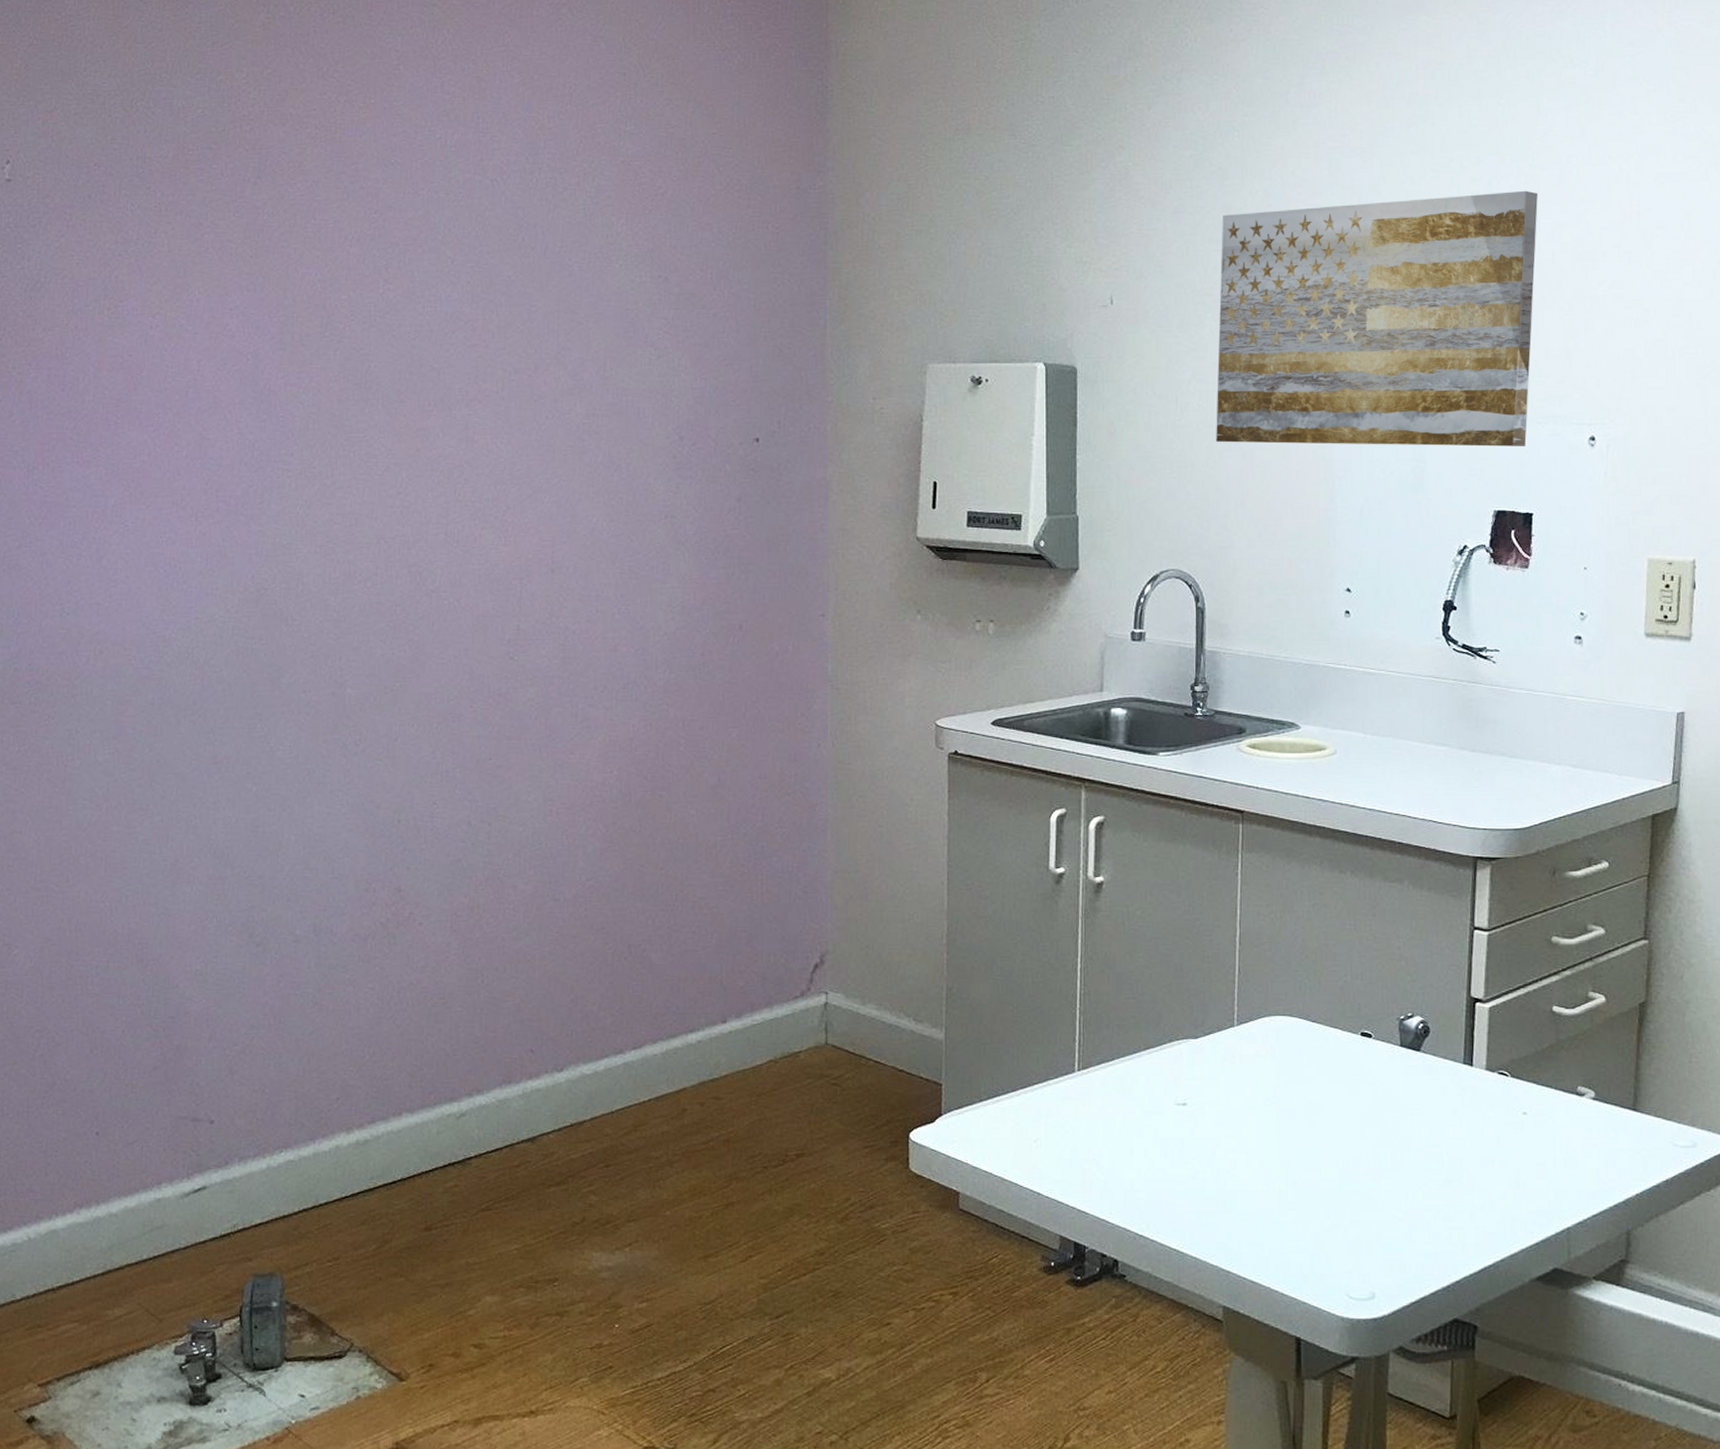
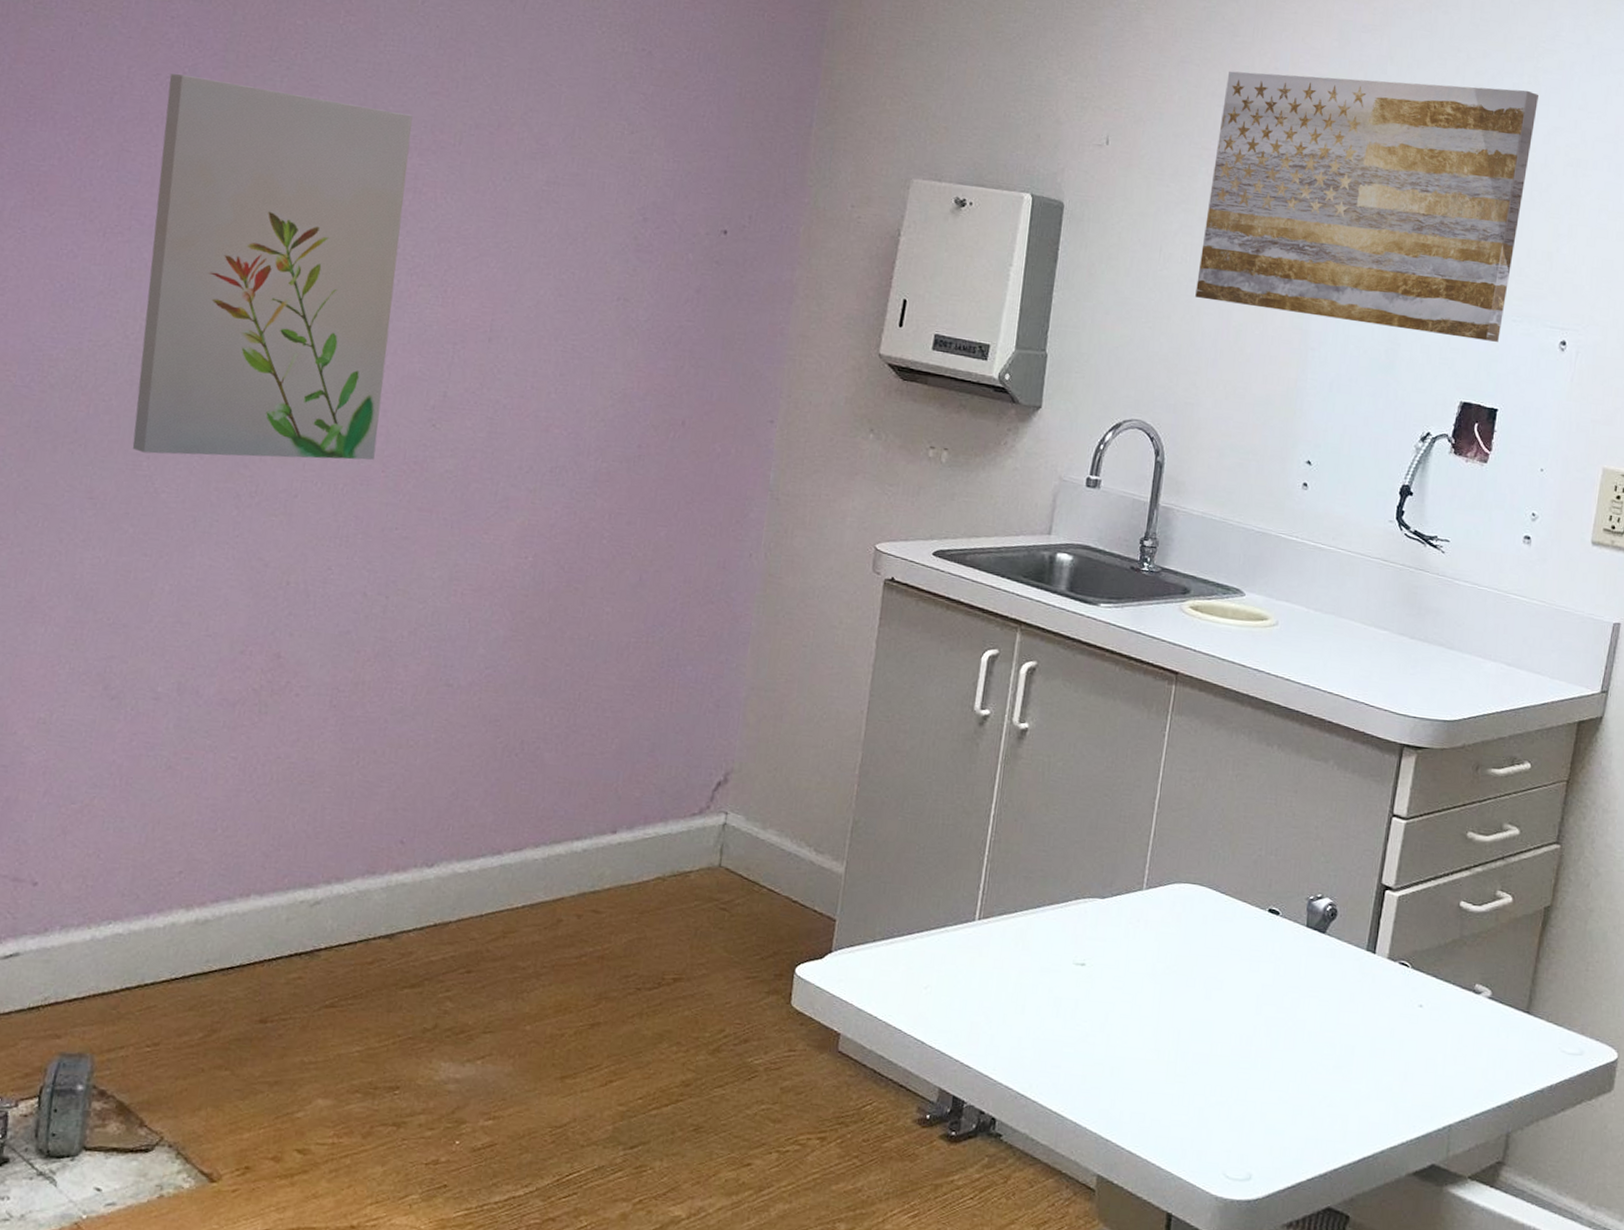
wall art: none [235,360,462,716] -> present [132,73,413,460]

